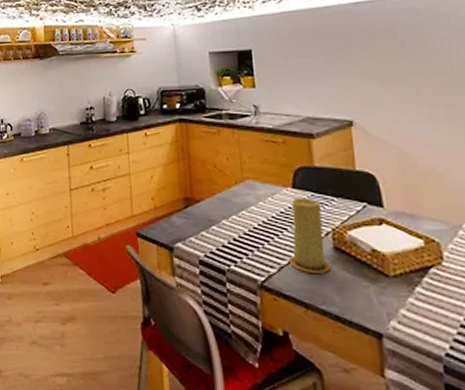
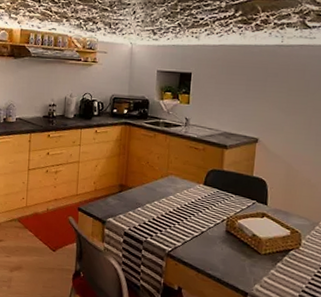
candle: present [290,198,330,273] -> none [192,192,222,248]

